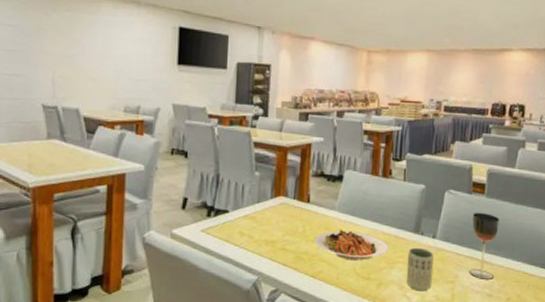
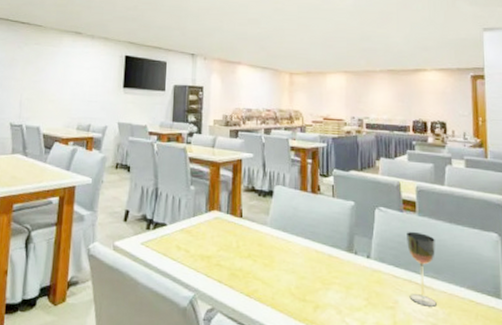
salad: present [314,229,389,261] -> none [248,246,323,280]
cup: present [405,247,435,292] -> none [343,267,371,318]

